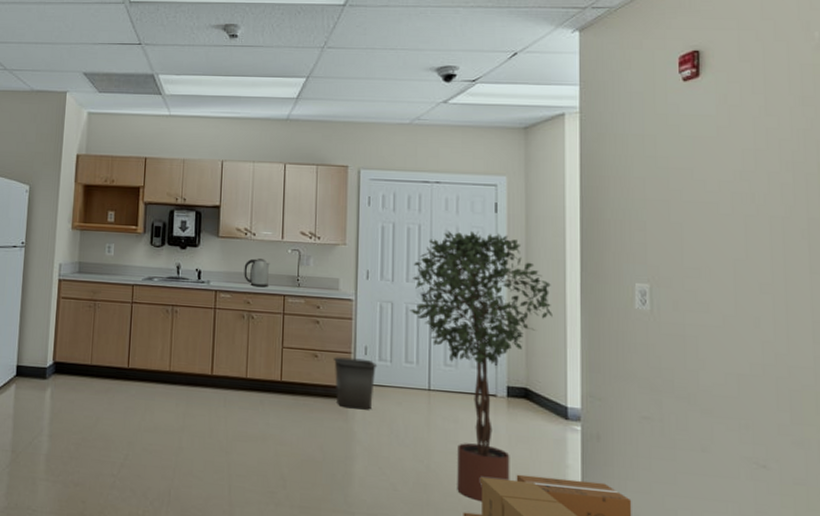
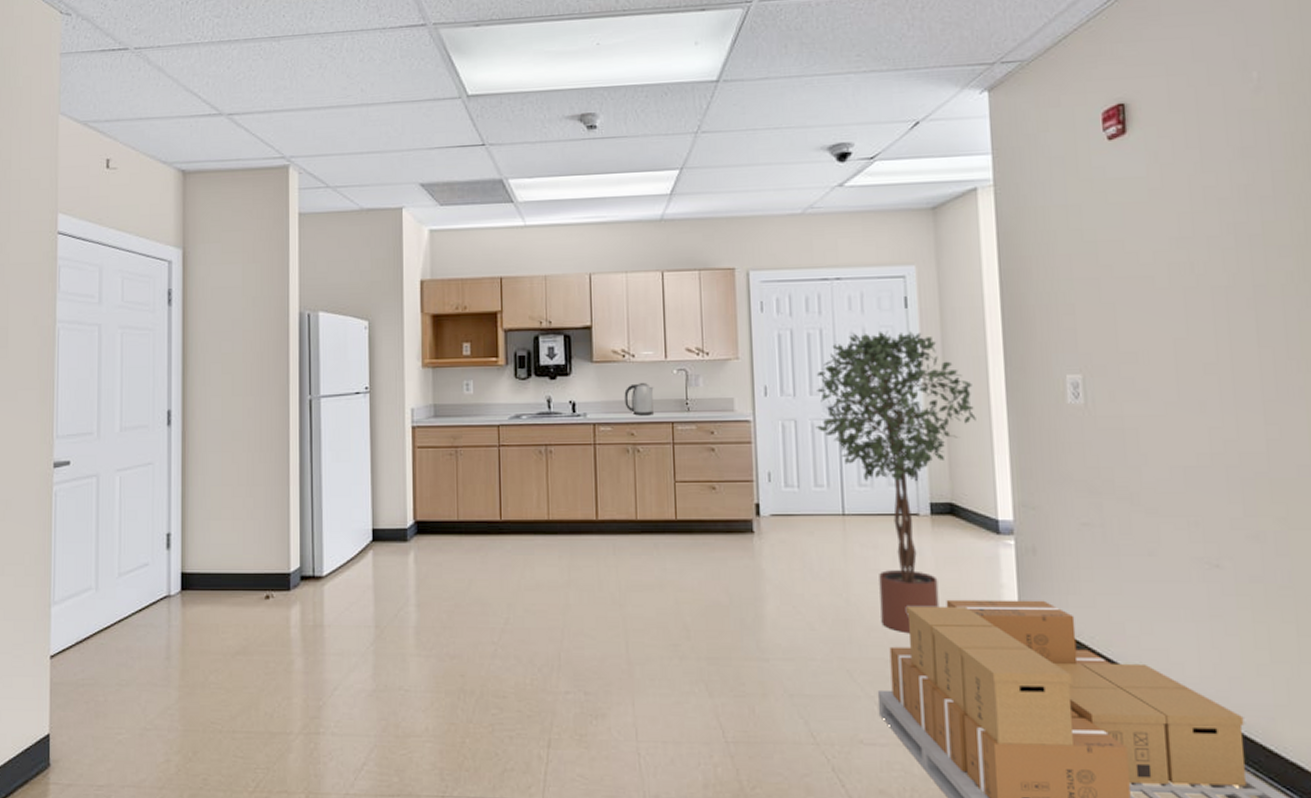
waste bin: present [333,357,378,410] -> none [732,487,784,543]

